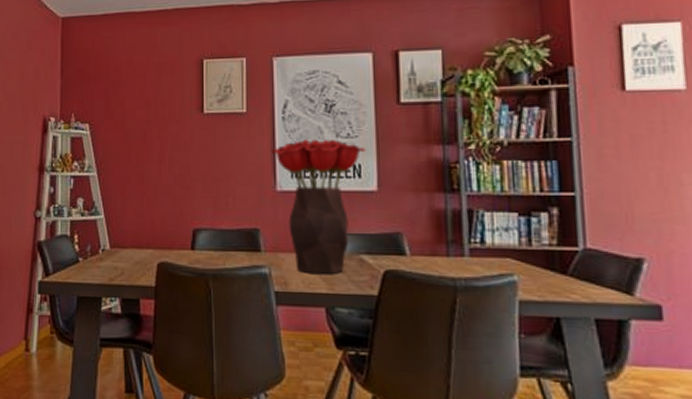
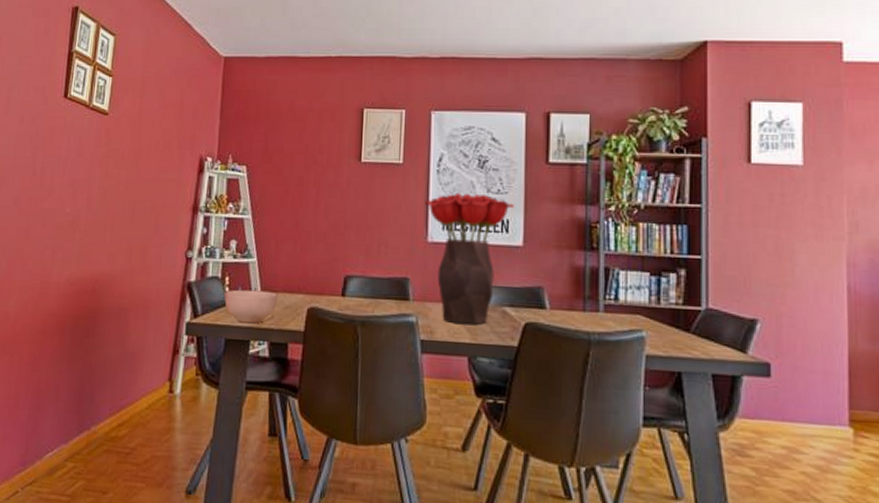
bowl: none [73,247,127,281] -> present [223,289,278,324]

